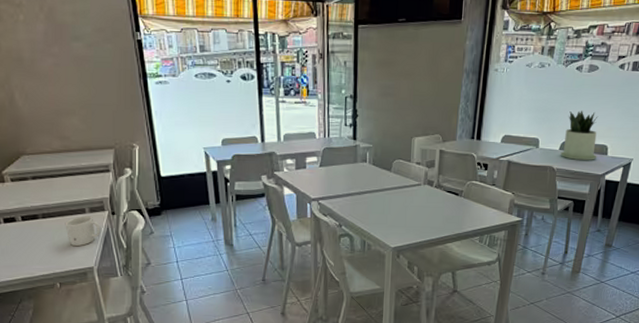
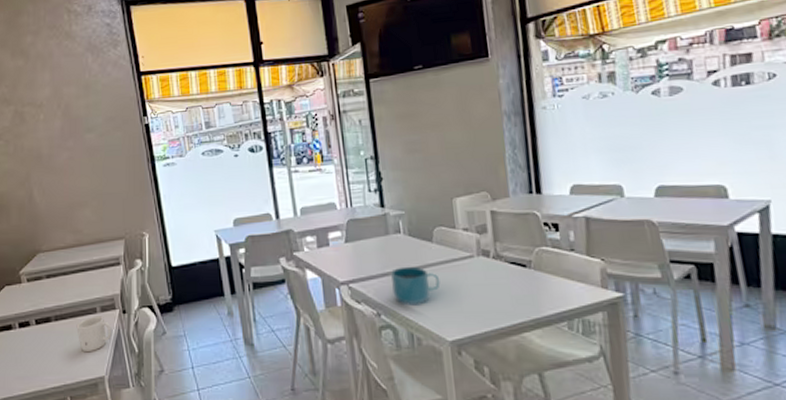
cup: none [353,189,392,219] -> present [390,266,441,304]
planter: present [560,111,599,160] -> none [656,144,714,209]

